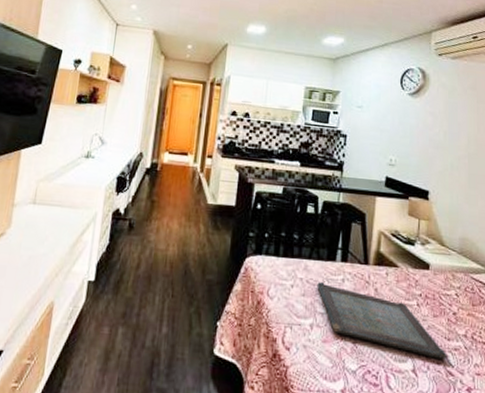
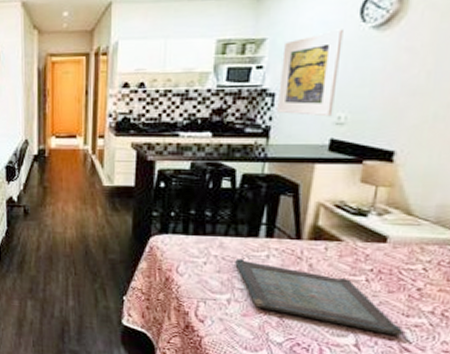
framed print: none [348,92,391,159] -> present [277,29,343,117]

